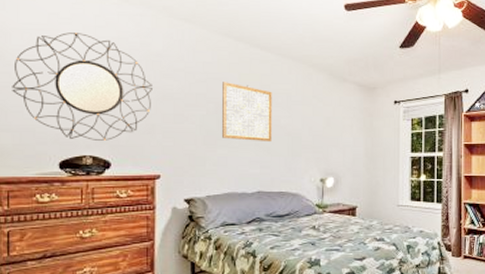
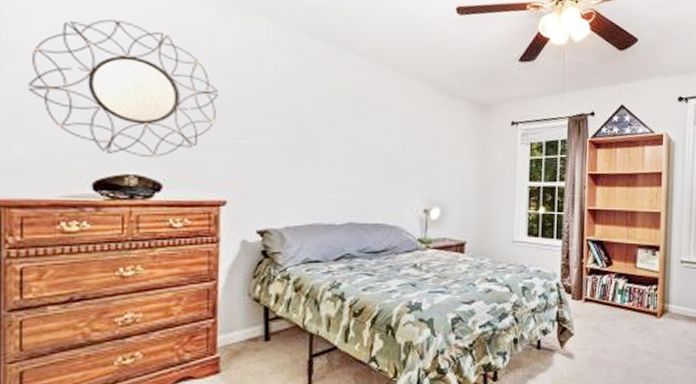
wall art: present [222,82,272,141] -> none [306,91,368,164]

